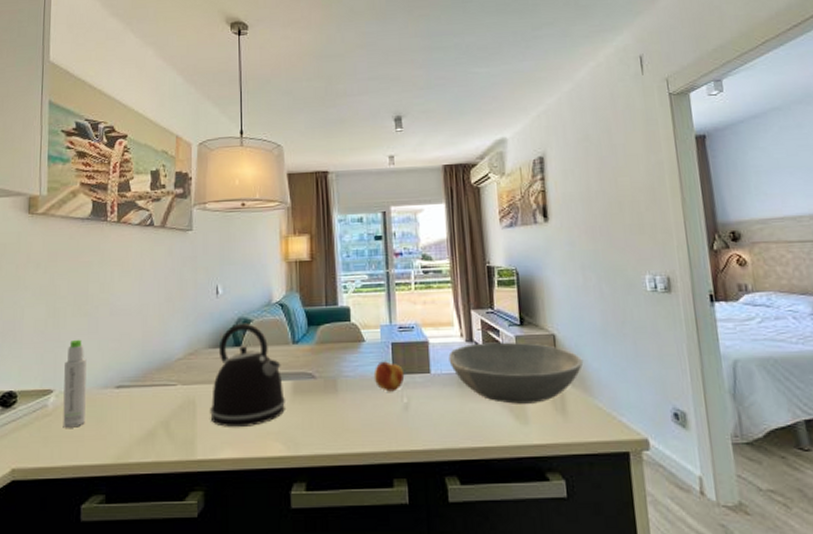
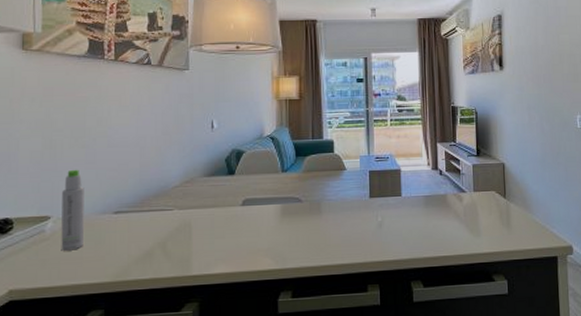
kettle: present [210,323,286,428] -> none [205,154,275,247]
fruit: present [373,361,405,392] -> none [353,186,380,212]
bowl: present [448,342,584,404] -> none [417,169,526,221]

